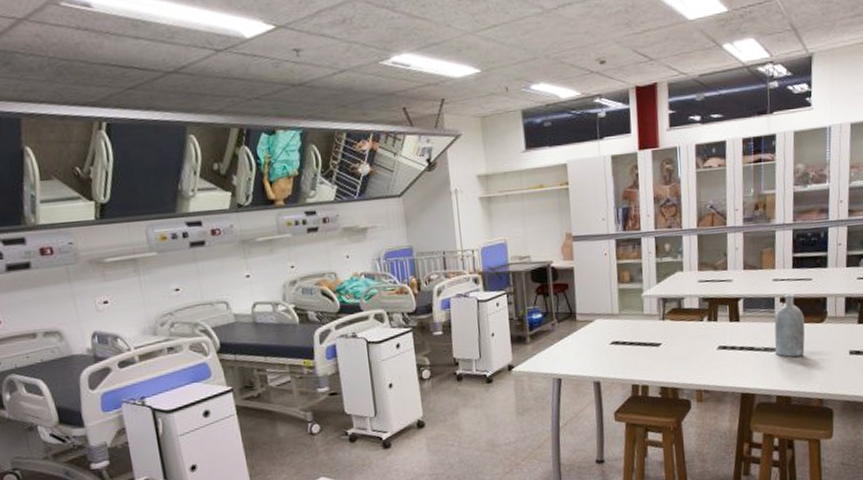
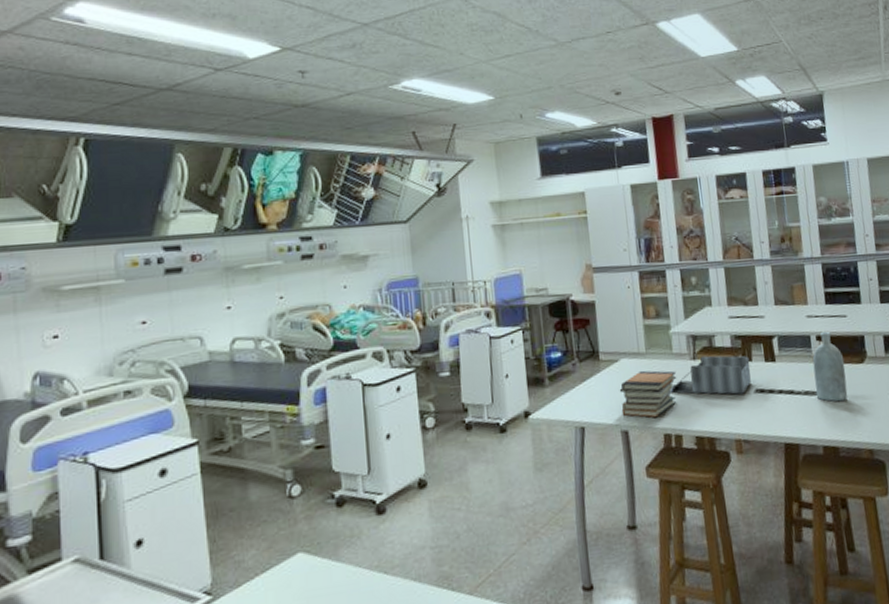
book stack: none [593,329,647,371] -> present [619,370,677,418]
desk organizer: none [639,316,716,351] -> present [670,355,751,395]

